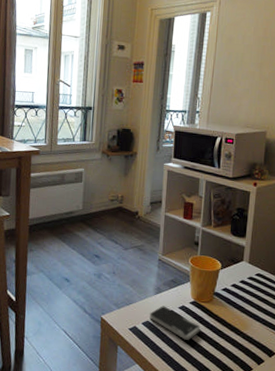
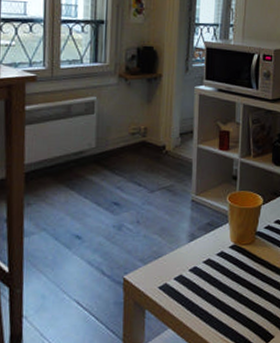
smartphone: present [150,305,201,340] -> none [183,254,243,291]

